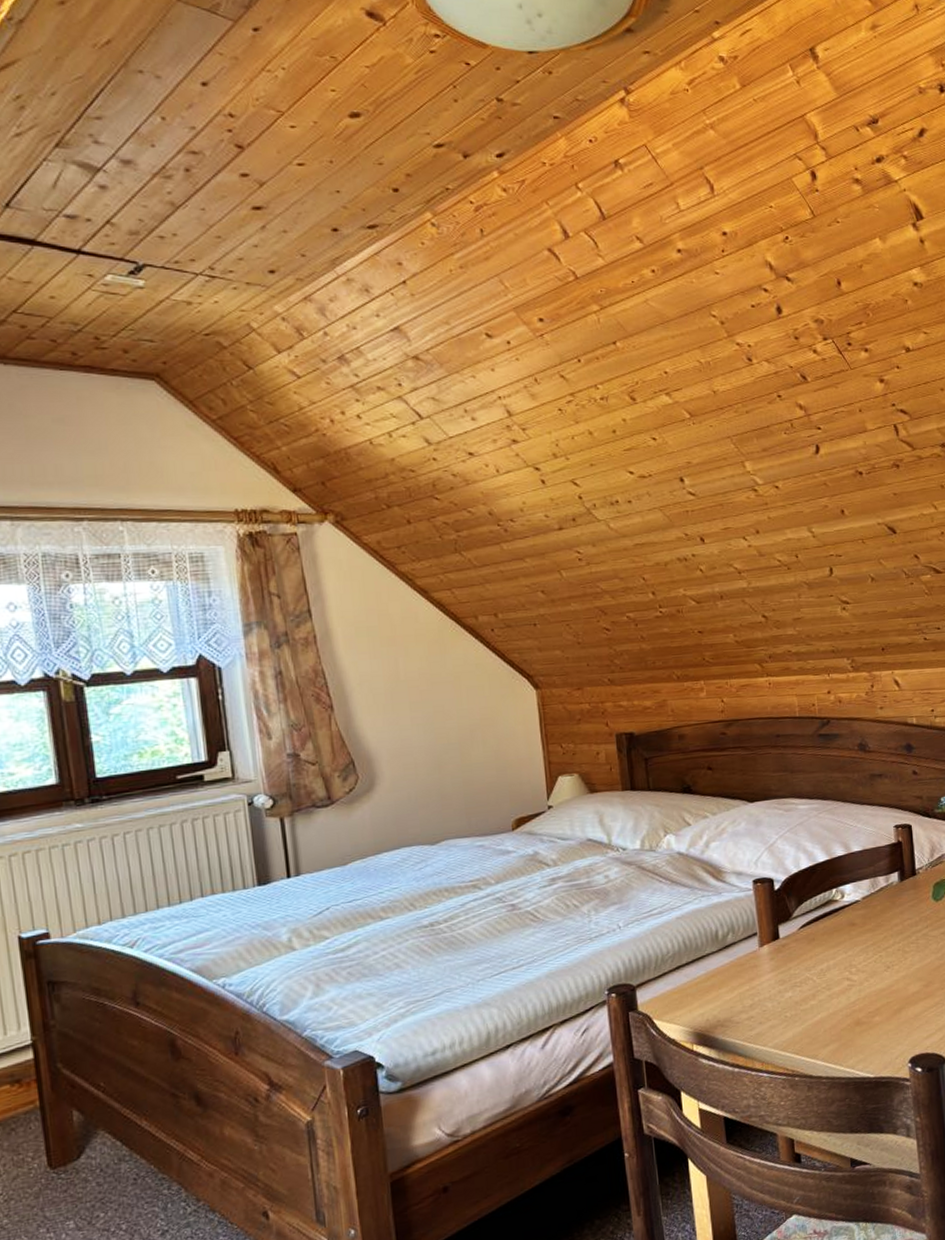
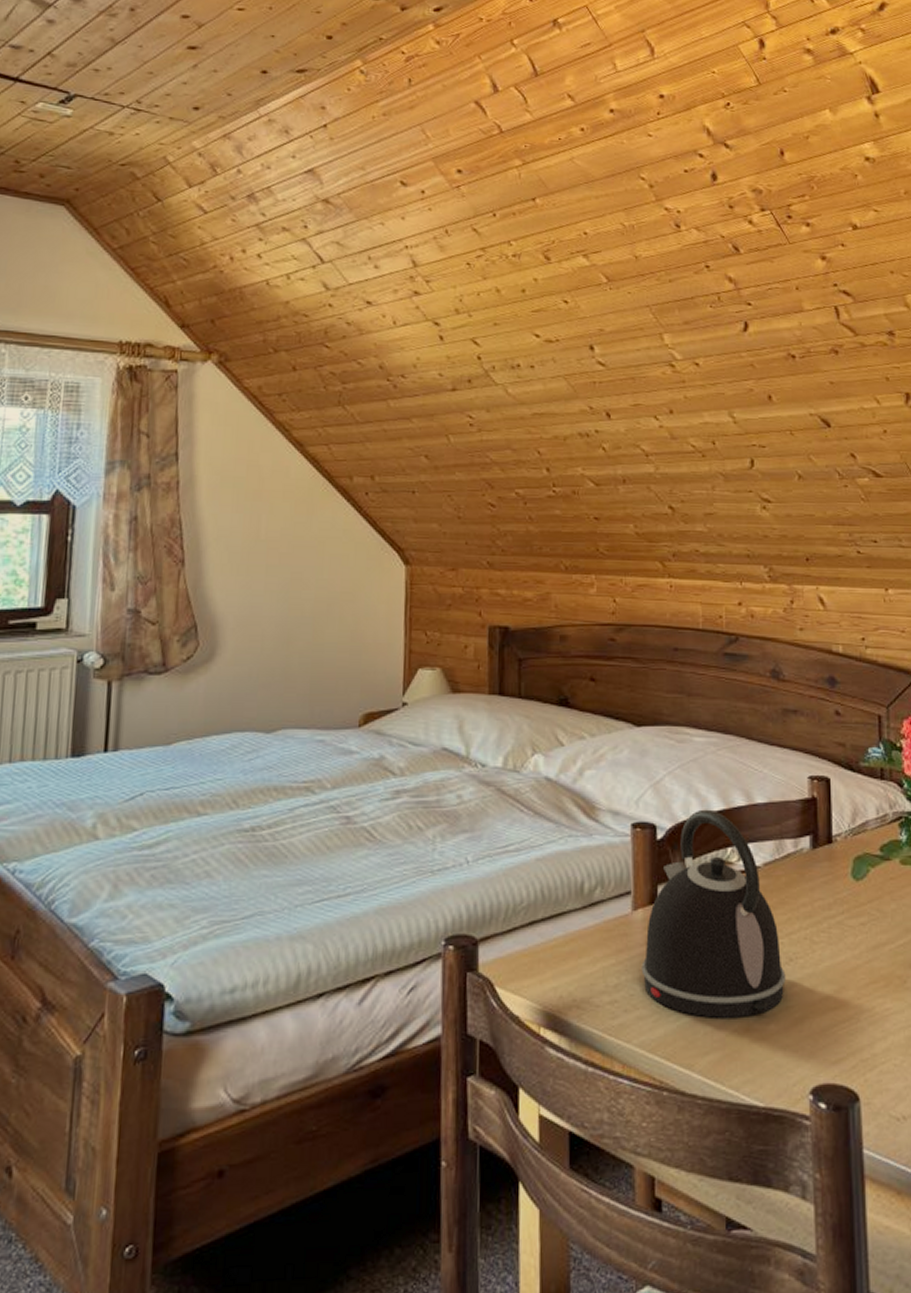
kettle: none [770,861,885,1019] -> present [641,809,786,1018]

